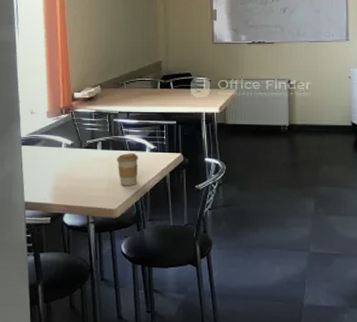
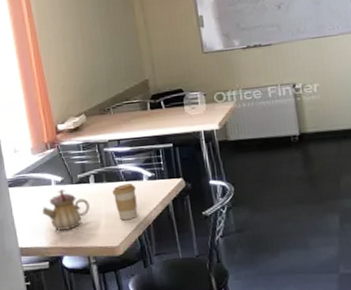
teapot: none [50,152,94,190] -> present [42,189,90,231]

